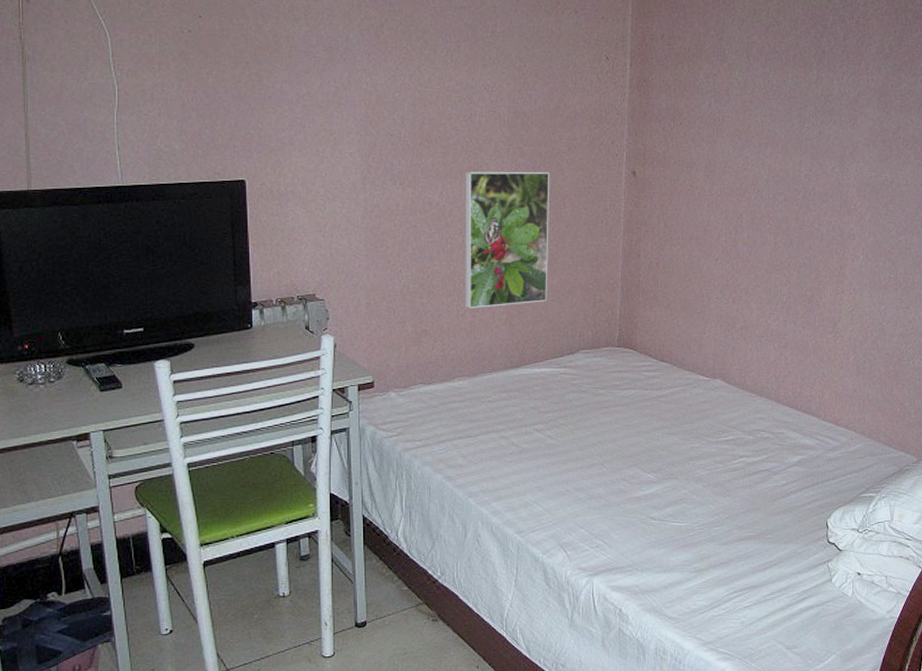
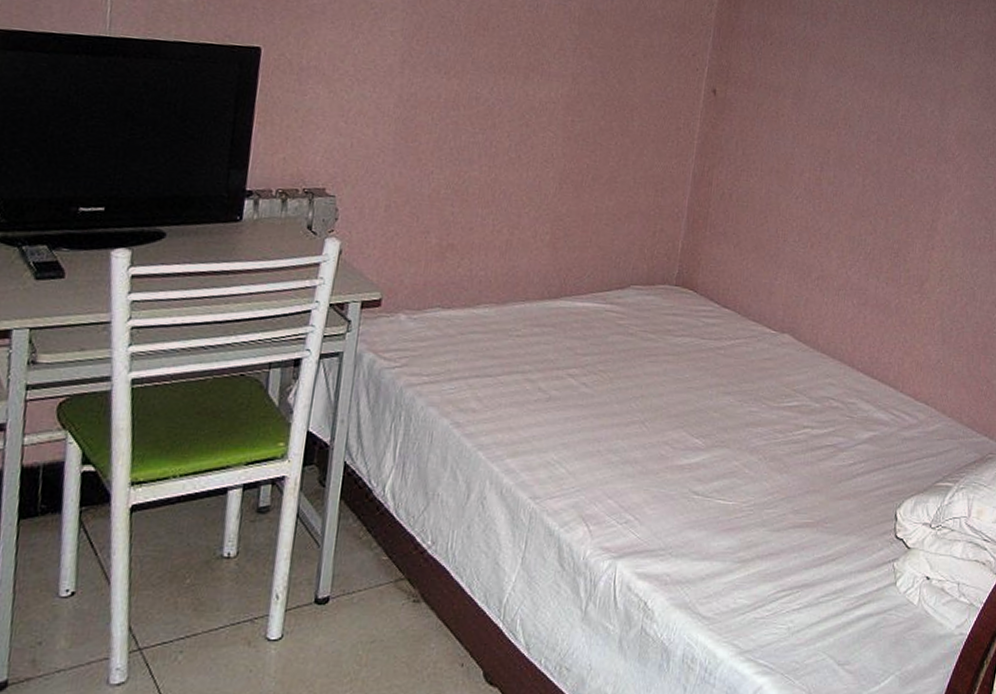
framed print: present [465,171,550,309] -> none [503,68,620,226]

